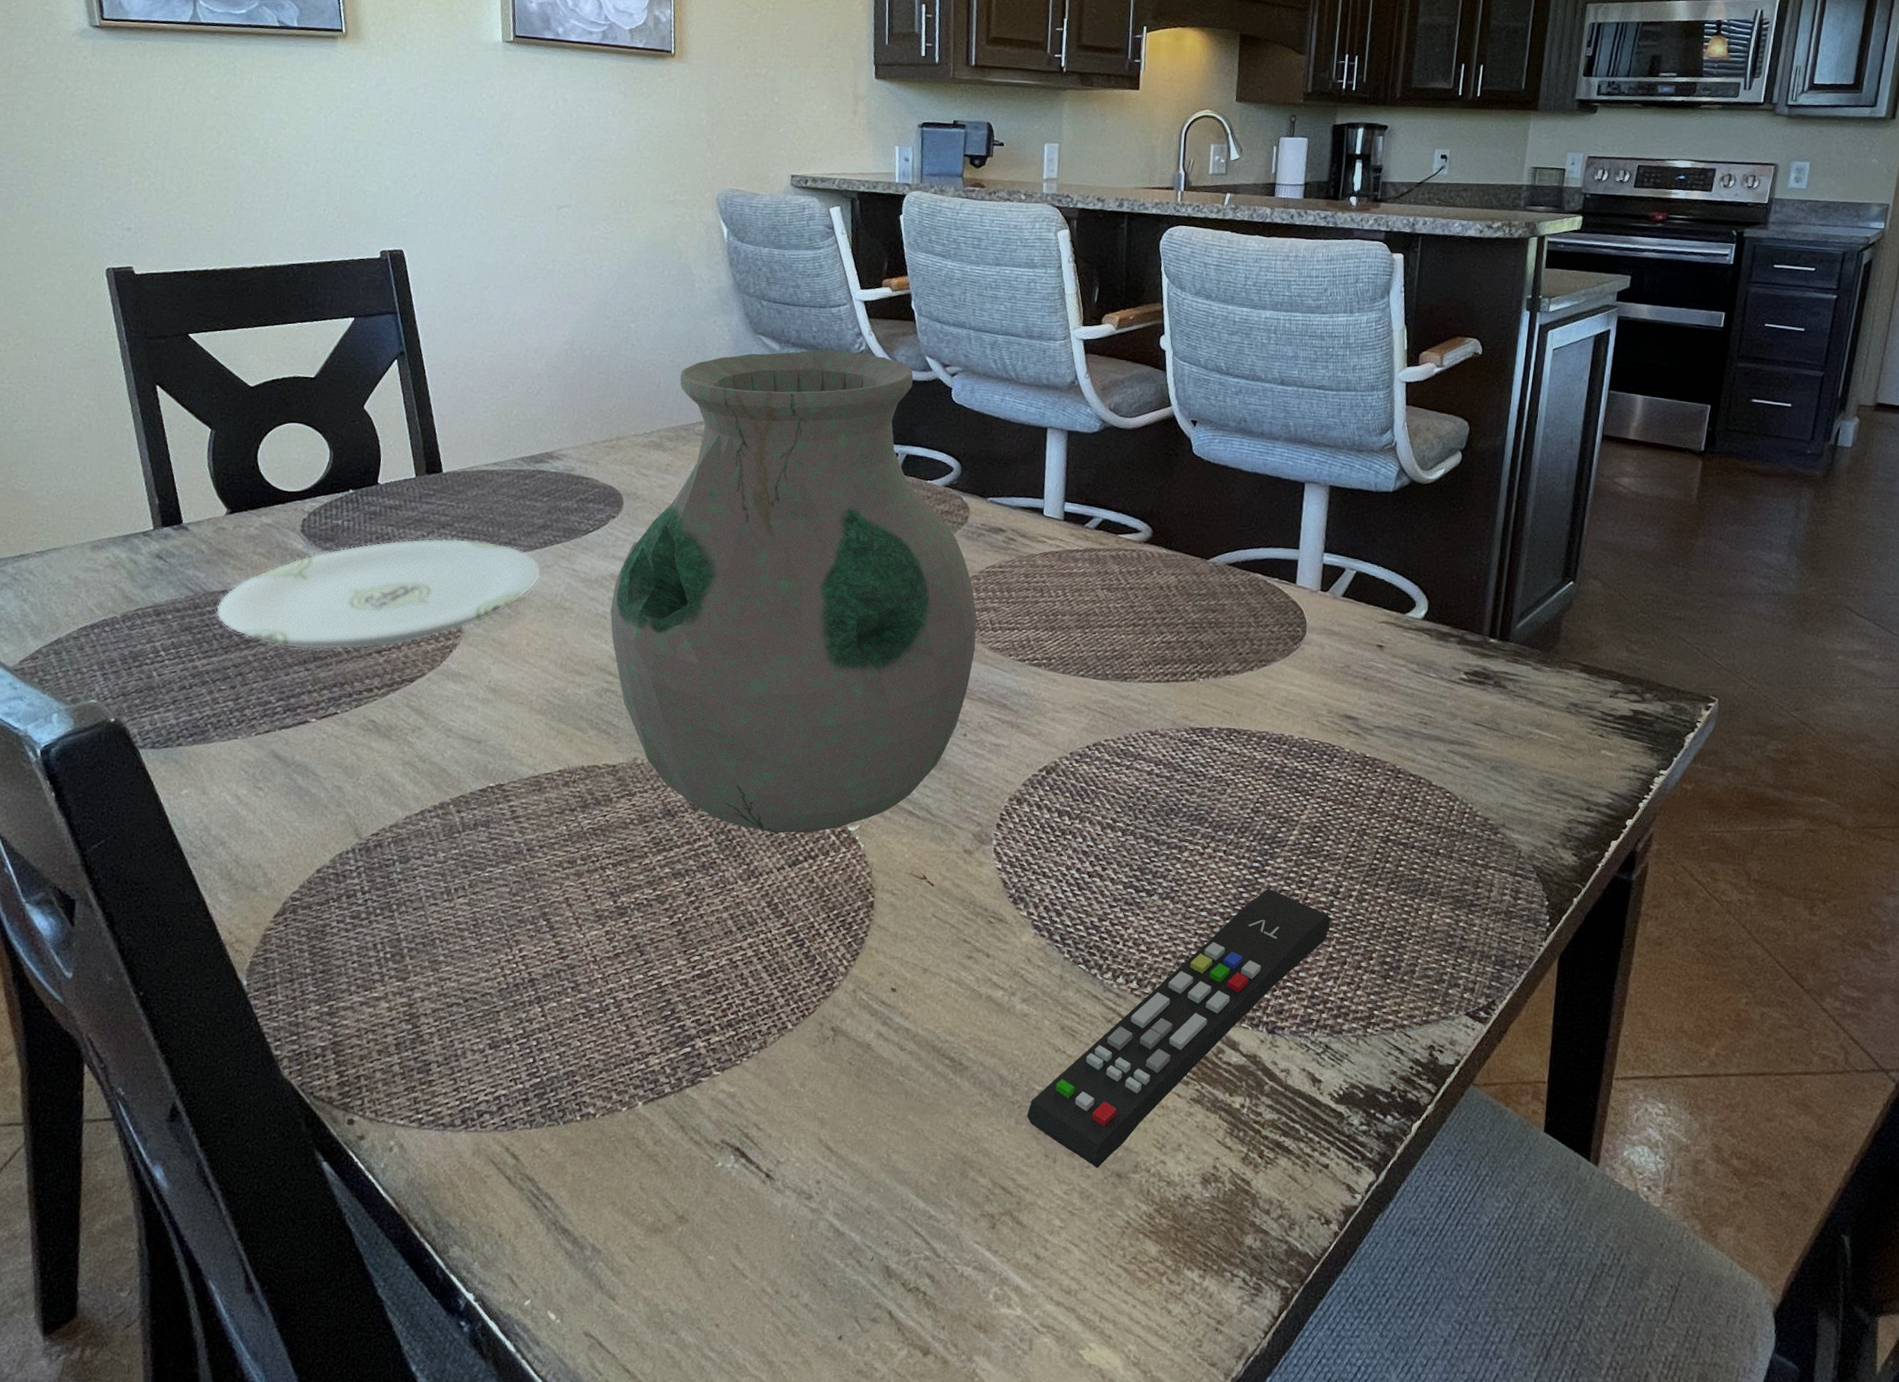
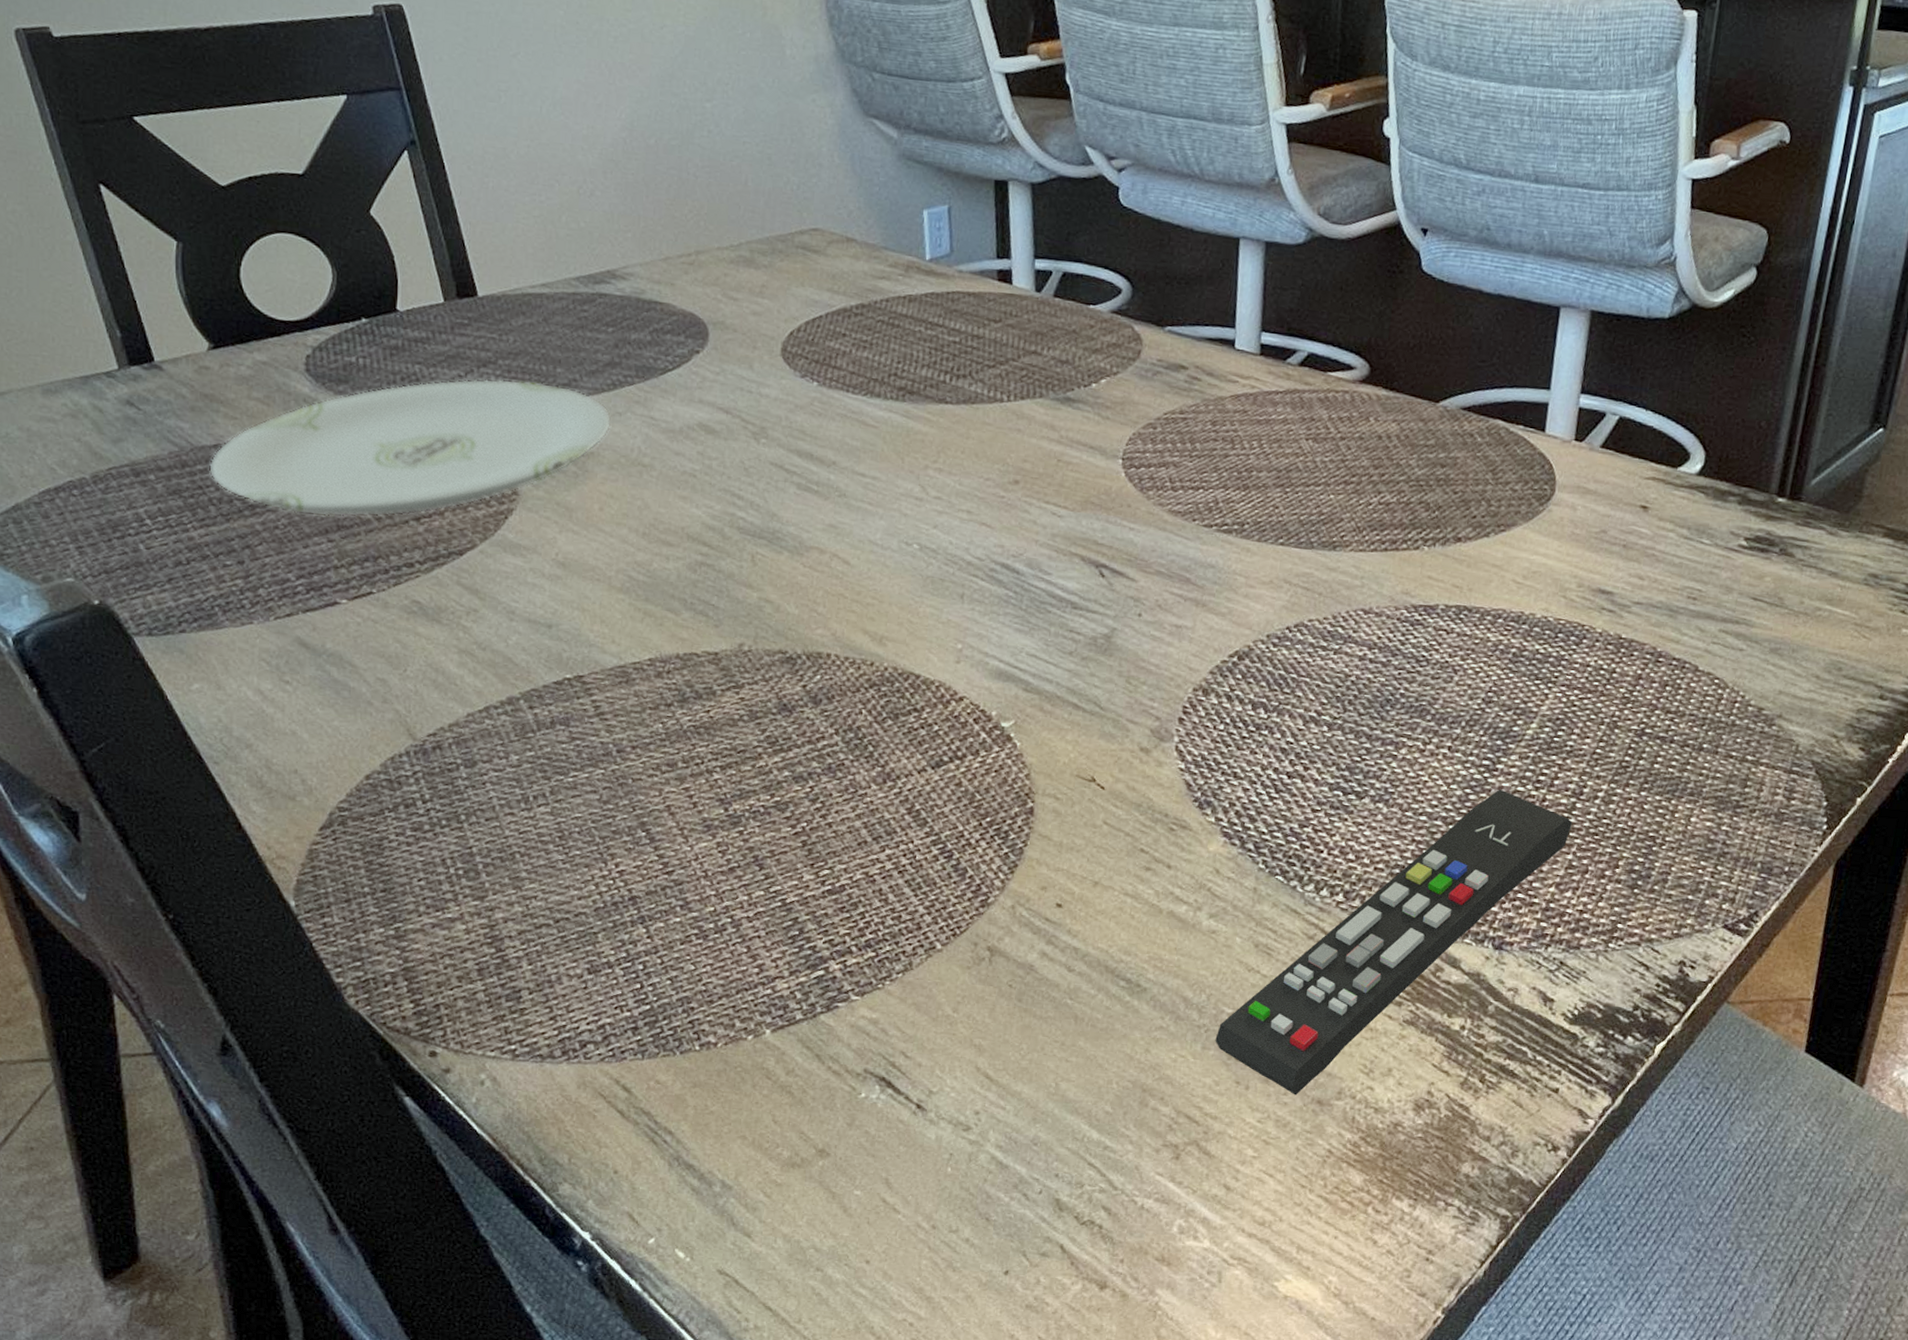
vase: present [610,349,977,833] -> none [700,137,1153,730]

